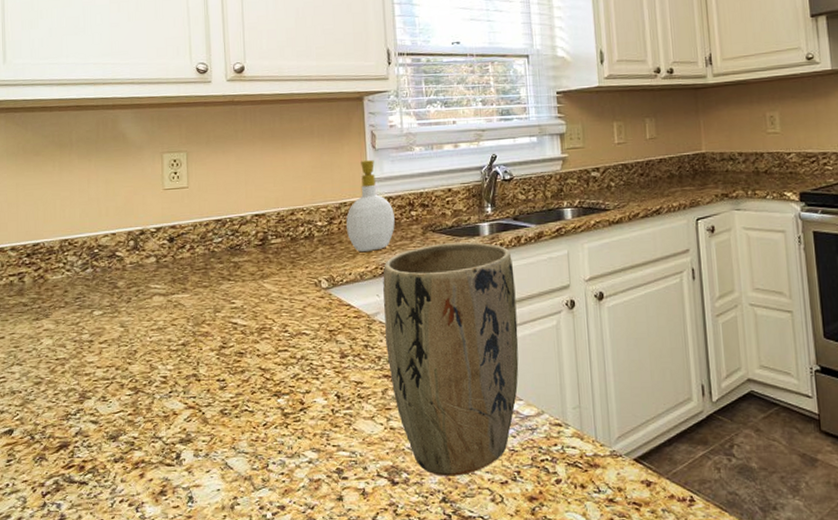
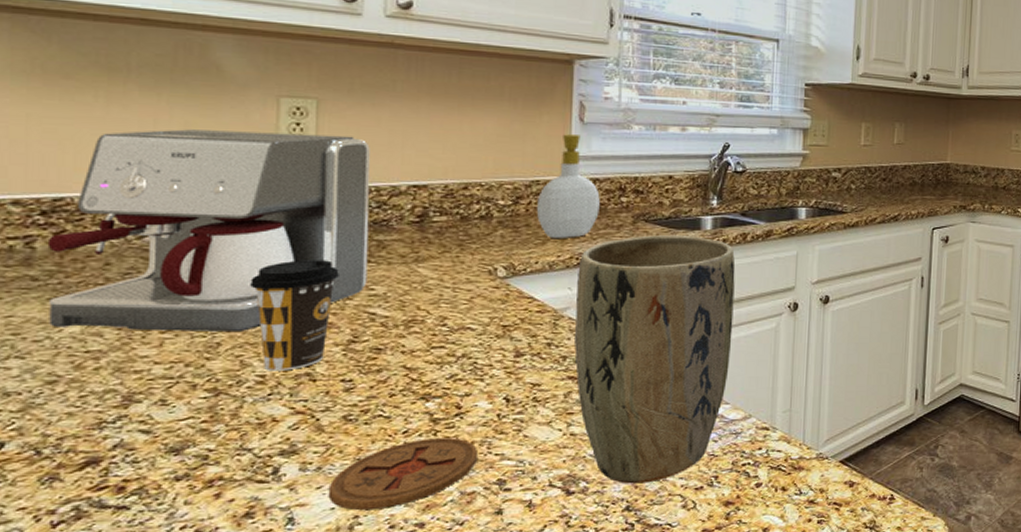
coffee maker: none [31,179,229,342] -> present [47,129,370,331]
coffee cup: none [153,280,210,373] -> present [250,260,339,371]
coaster: none [214,430,319,493] -> present [328,438,477,511]

